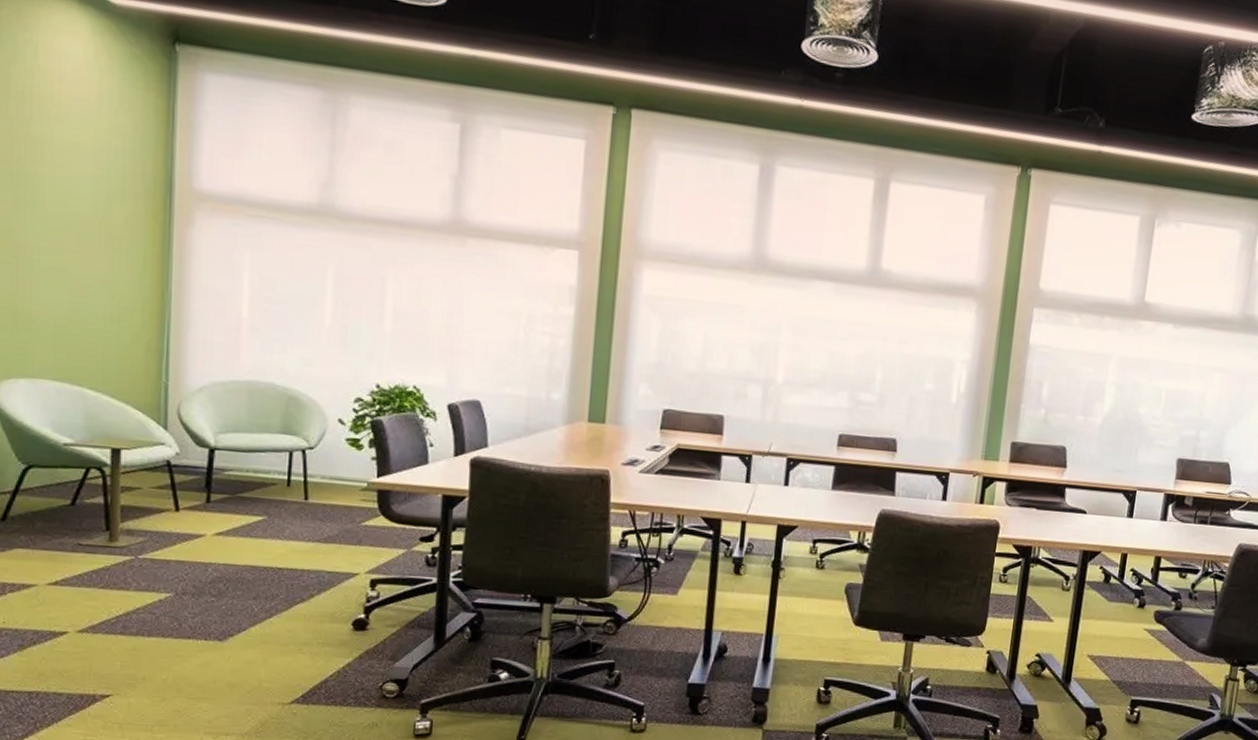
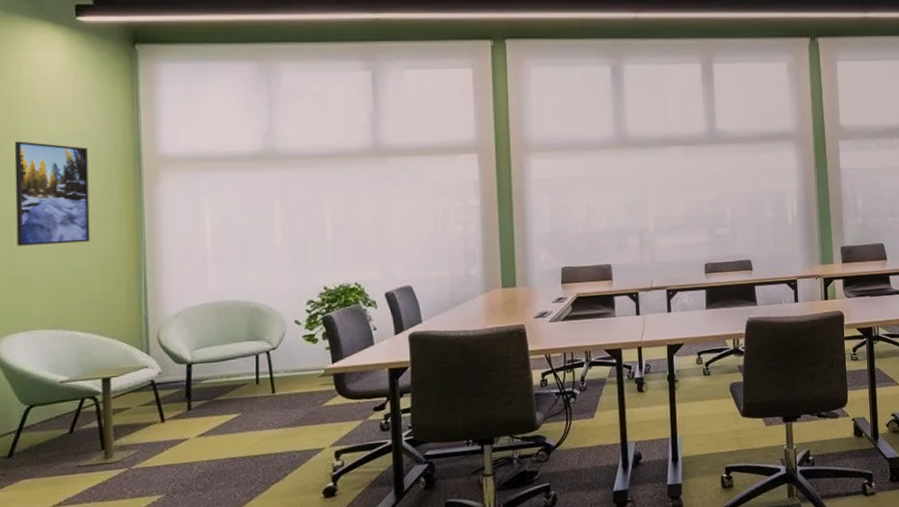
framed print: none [22,145,110,284] -> present [14,141,90,246]

